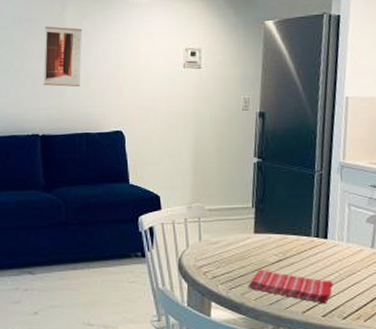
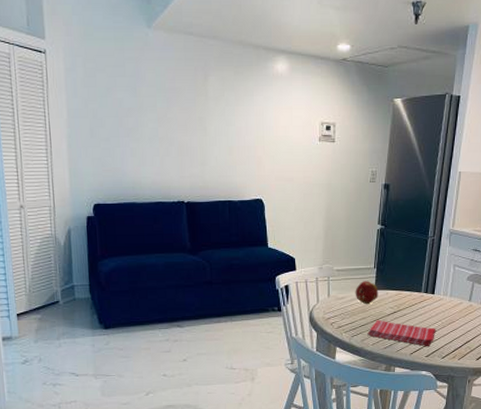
wall art: present [43,26,83,87] -> none [187,96,225,157]
fruit: none [231,223,259,251] -> present [355,281,379,305]

